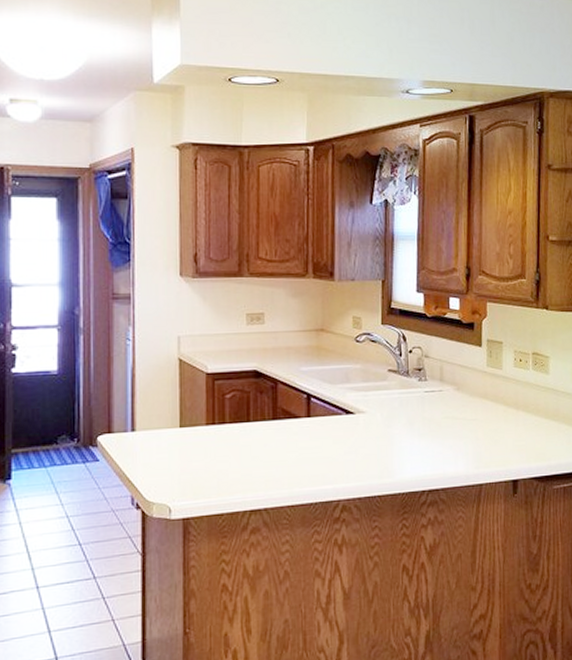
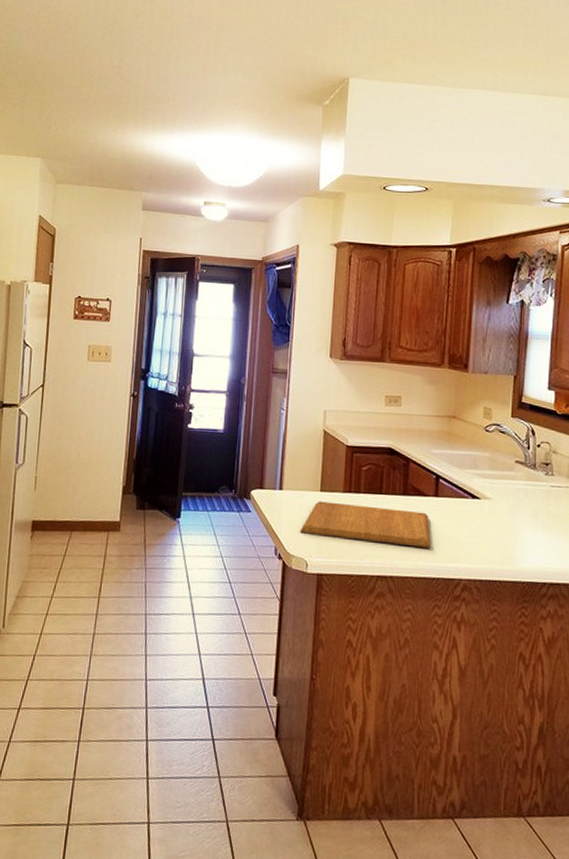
chopping board: none [159,435,306,477] -> present [300,501,431,548]

